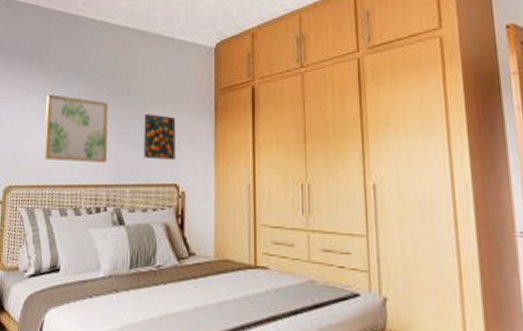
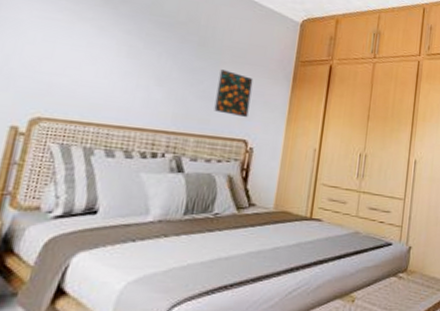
wall art: present [43,94,109,164] -> none [91,26,181,110]

